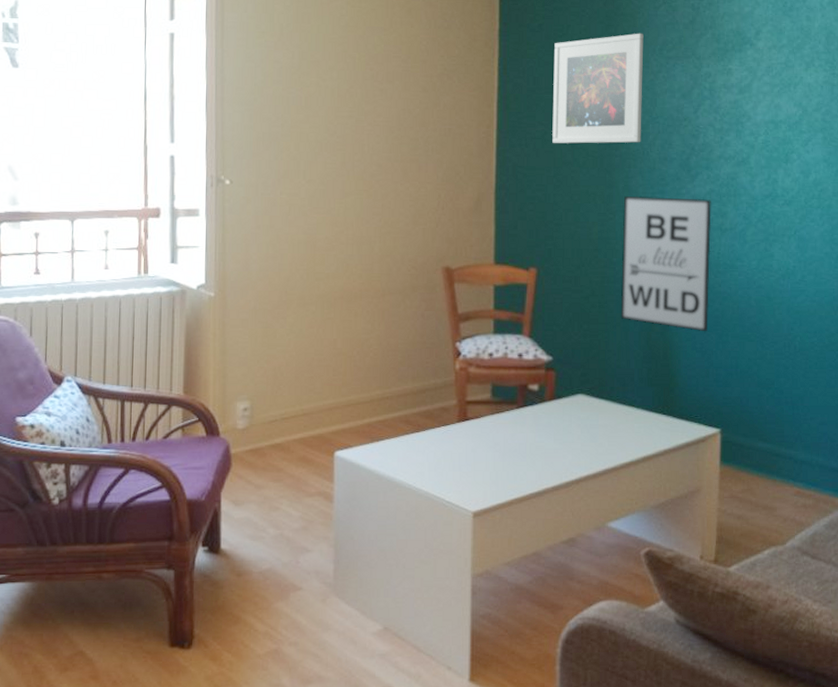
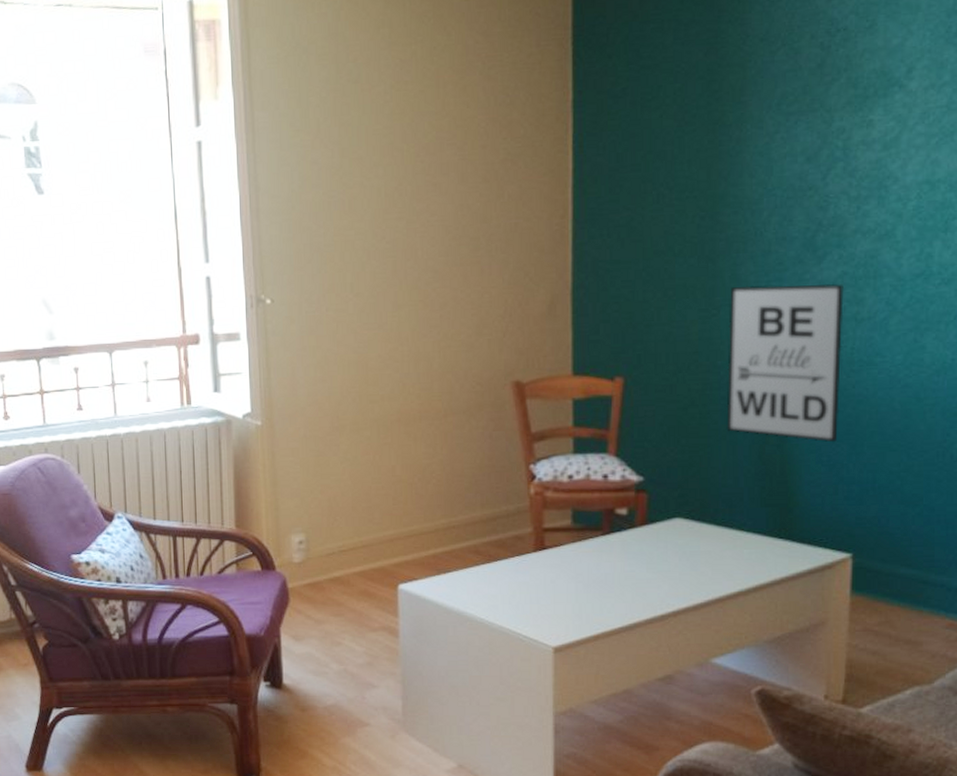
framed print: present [552,33,644,144] -> none [640,86,756,230]

